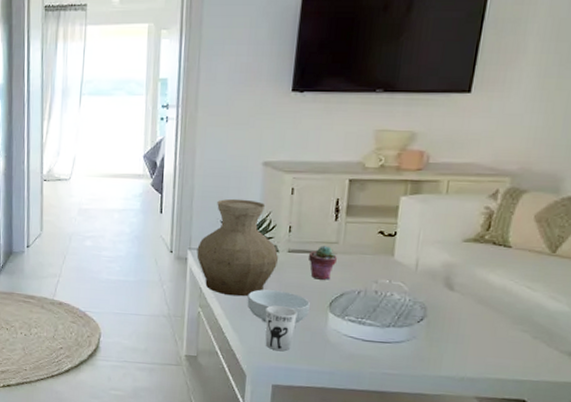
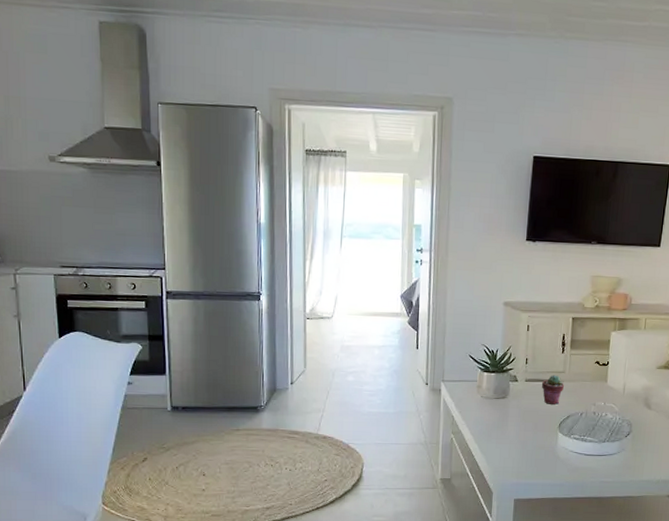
vase: present [196,198,279,297] -> none [449,335,518,423]
cereal bowl: present [247,289,310,323] -> none [492,415,543,444]
cup: present [265,305,298,352] -> none [507,429,534,469]

